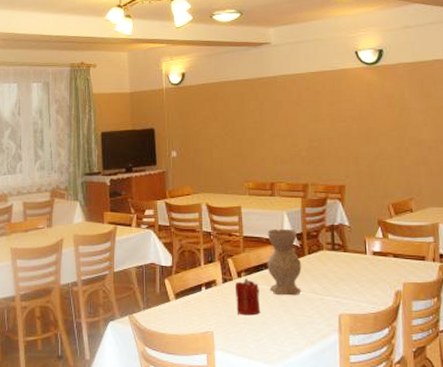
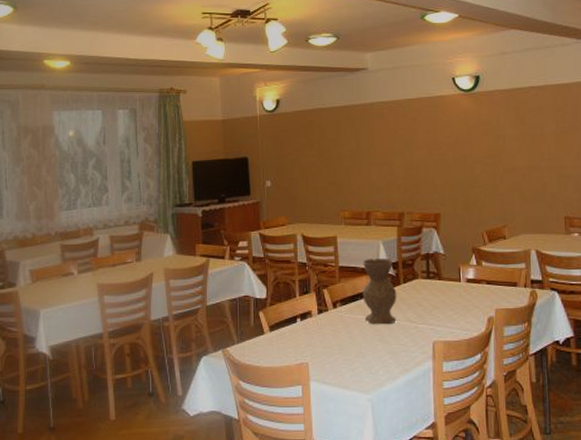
candle: present [234,278,260,316] -> none [330,308,355,346]

